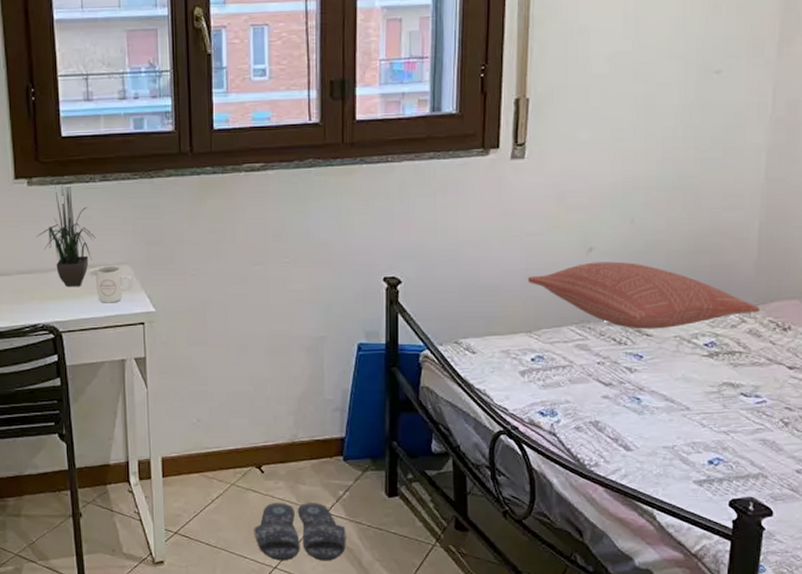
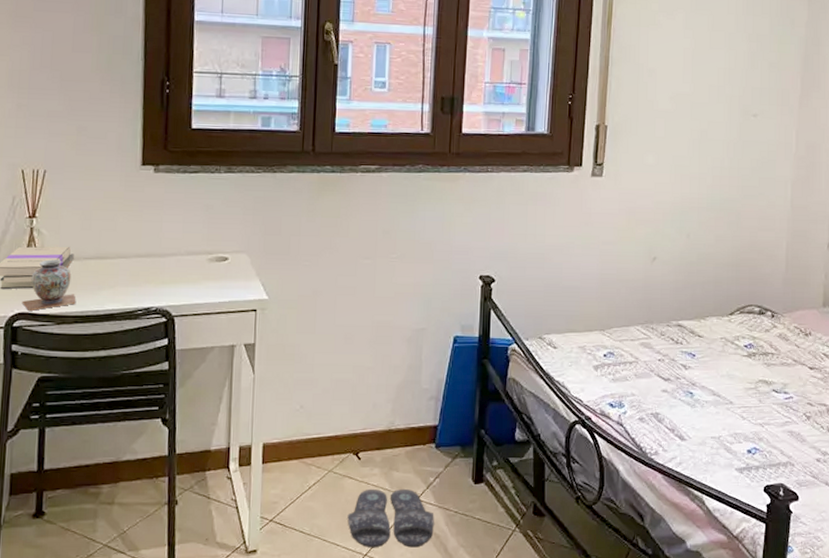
potted plant: present [36,175,96,286] -> none [158,165,216,272]
mug: present [95,265,133,303] -> none [212,253,249,290]
pillow: present [527,261,760,329] -> none [602,270,788,331]

